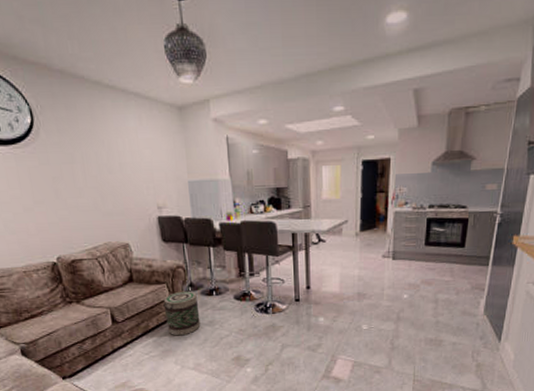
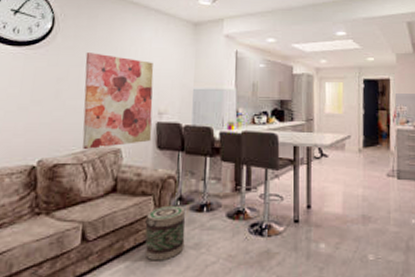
wall art: none [74,148,156,246] -> present [82,52,154,150]

